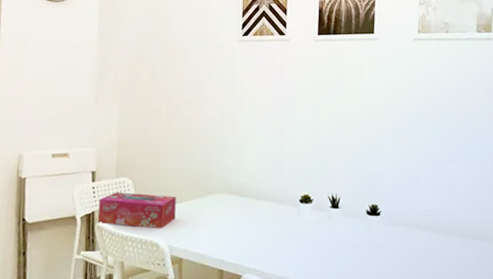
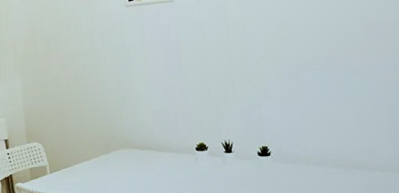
tissue box: present [97,192,176,229] -> none [14,155,85,185]

